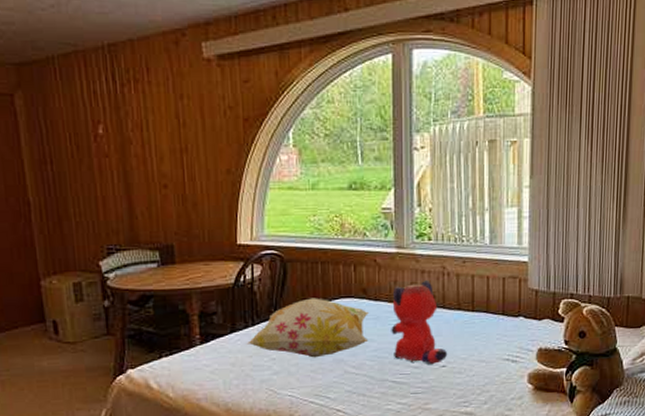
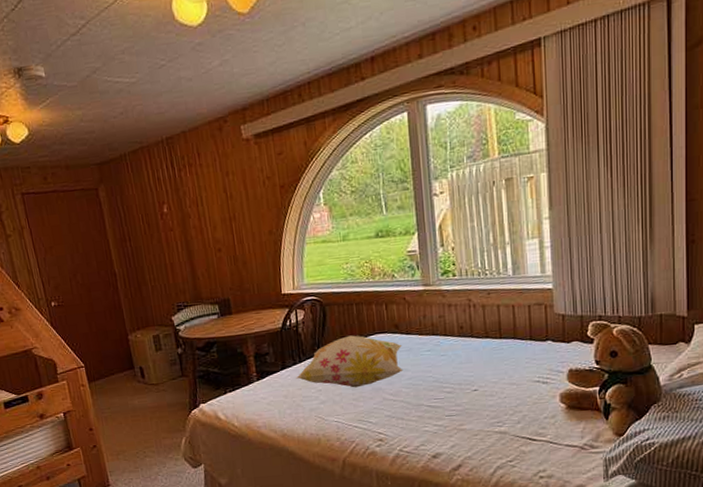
stuffed animal: present [391,279,448,365] -> none [422,312,479,390]

